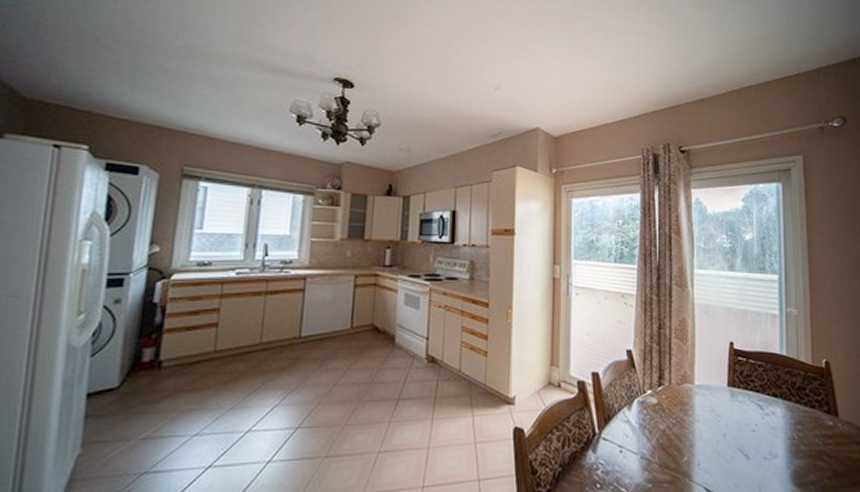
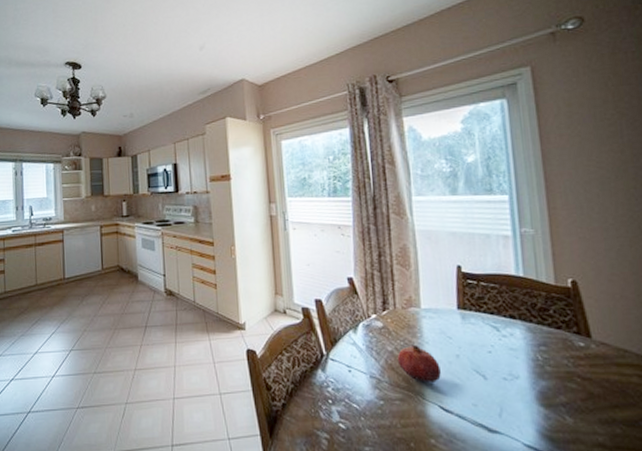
fruit: none [668,422,708,463] -> present [397,344,441,383]

